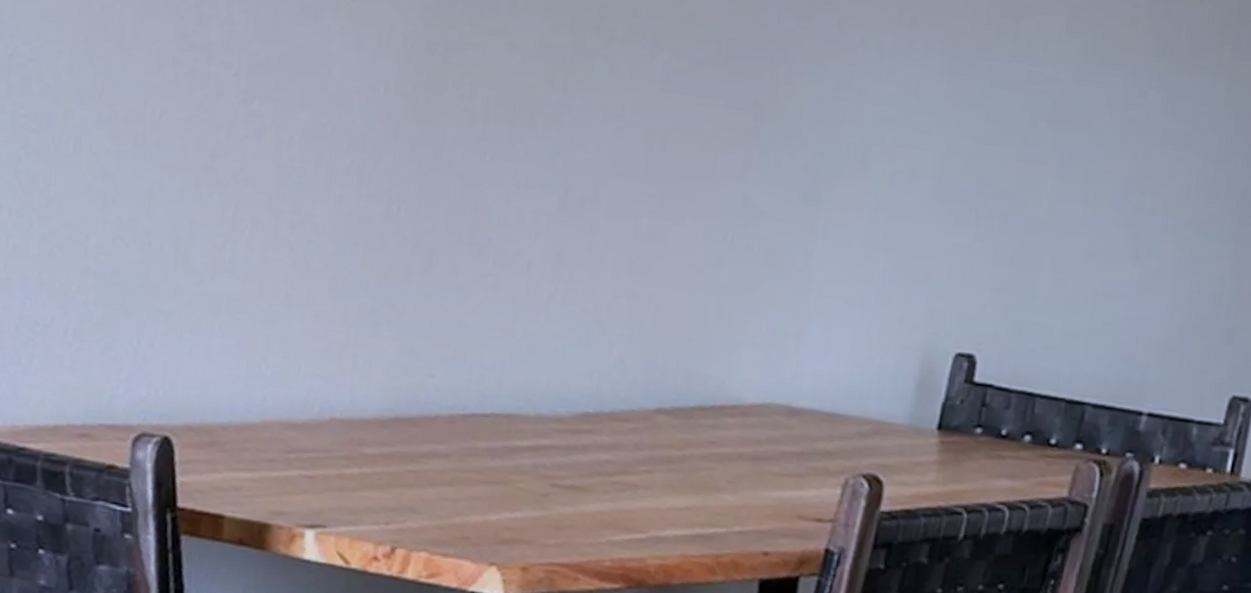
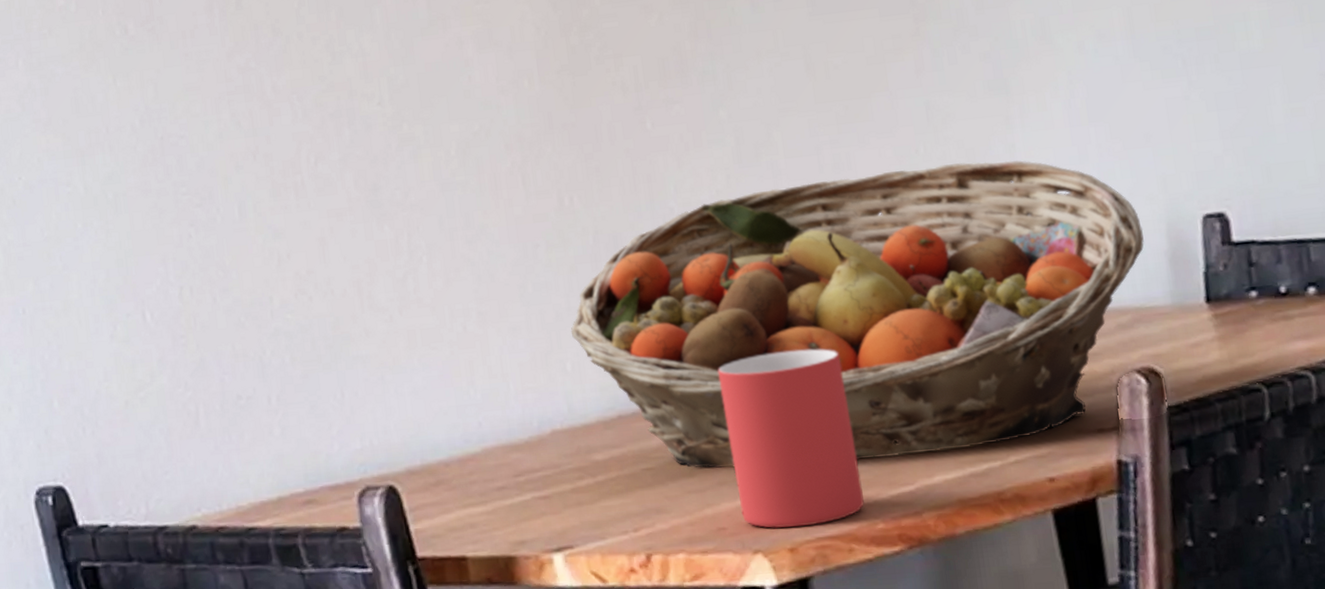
fruit basket: none [369,241,902,513] -> present [570,160,1144,468]
mug: none [486,390,610,551] -> present [718,349,865,529]

